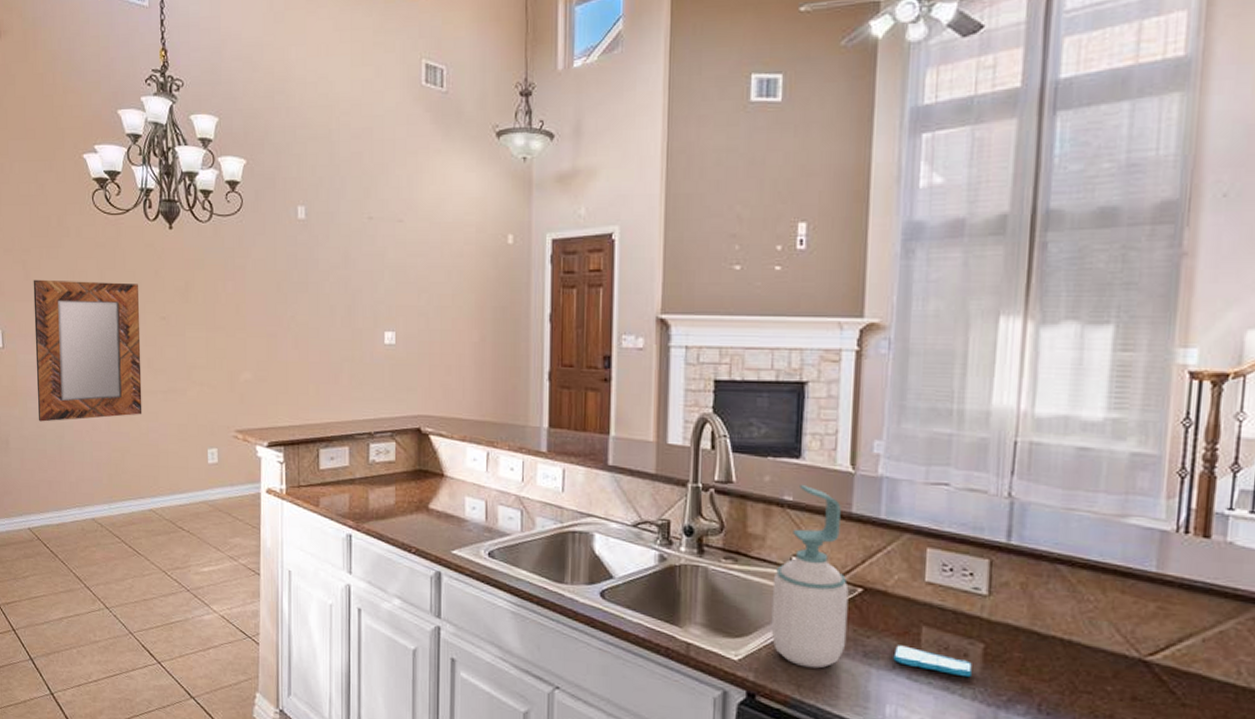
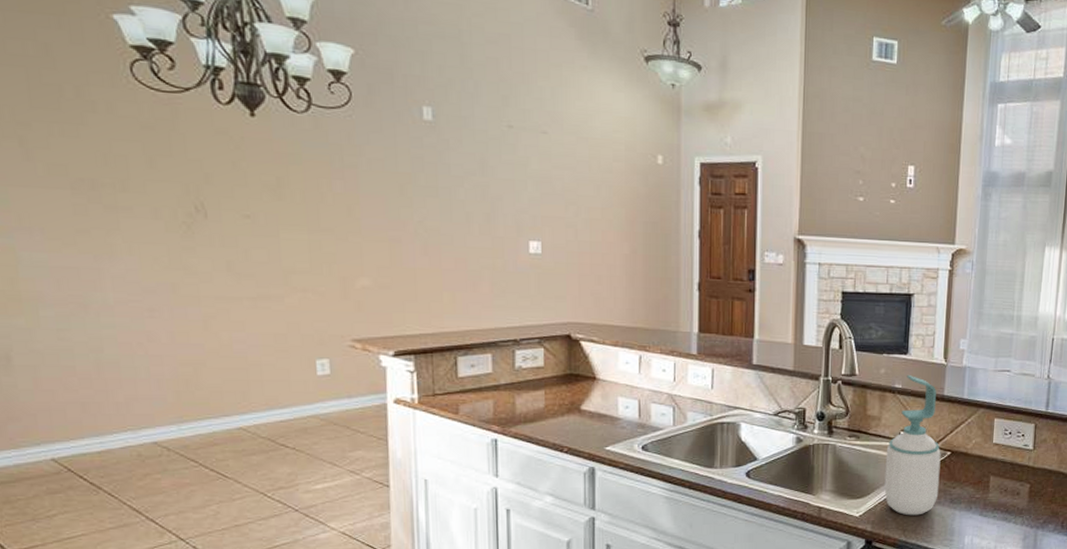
home mirror: present [33,279,142,422] -> none [38,161,222,333]
sponge: present [893,645,972,676] -> none [971,491,1022,509]

